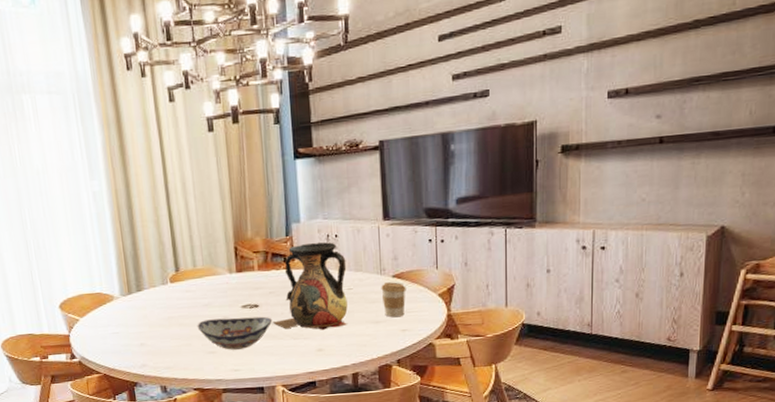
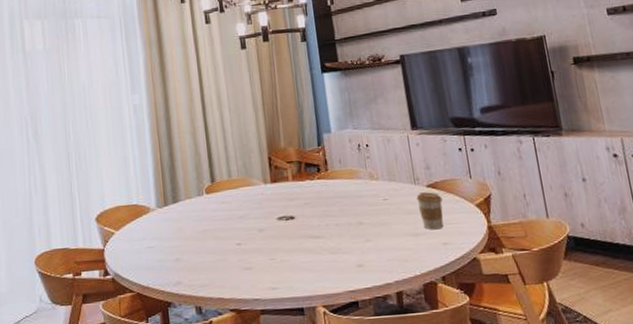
decorative bowl: present [197,316,273,350] -> none [233,229,309,266]
vase: present [273,242,348,330] -> none [309,151,386,244]

